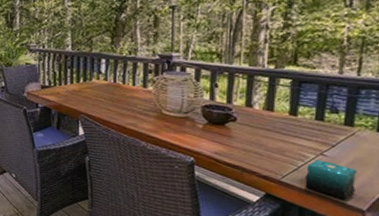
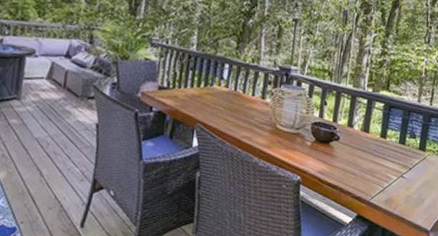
candle: present [305,160,357,200] -> none [387,181,426,221]

